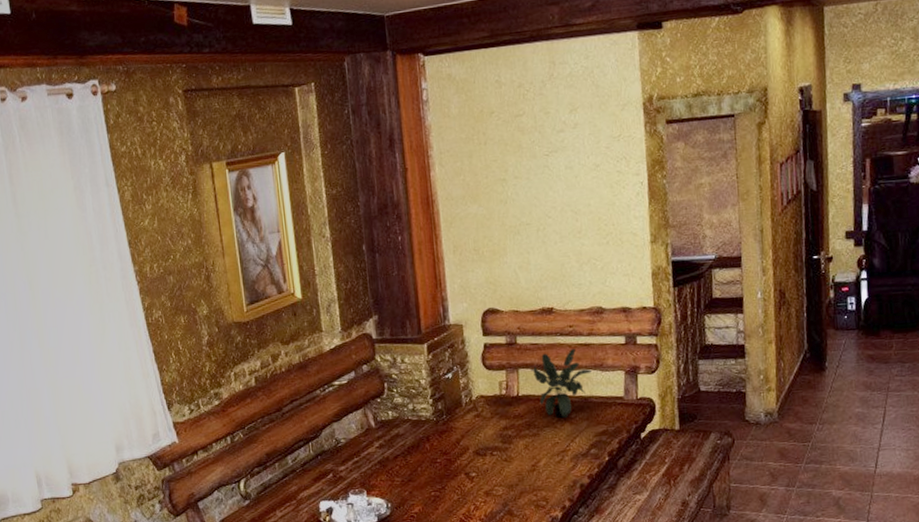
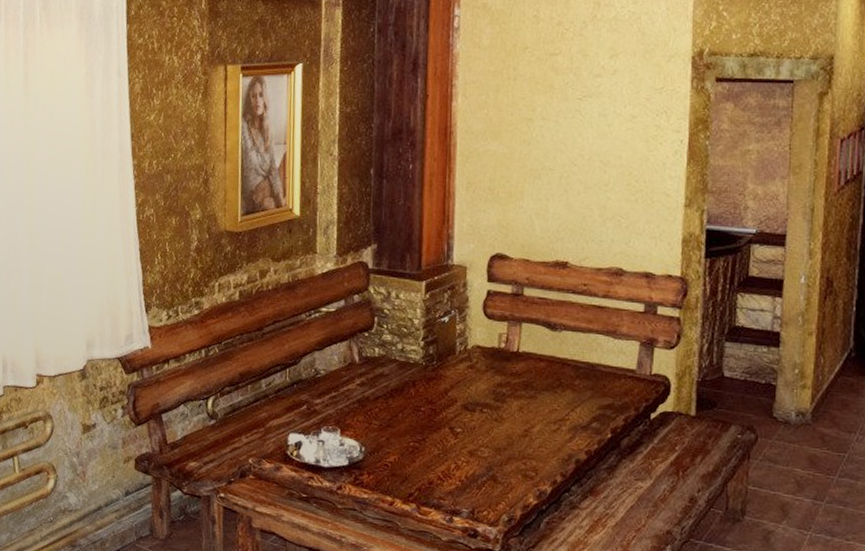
potted plant: present [530,348,593,419] -> none [535,308,604,384]

